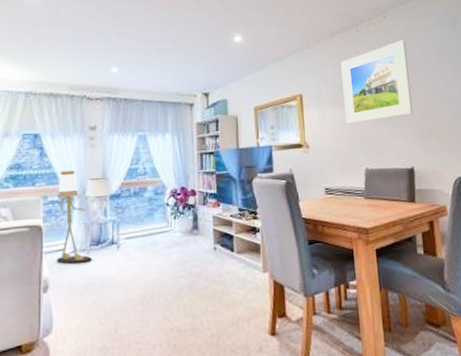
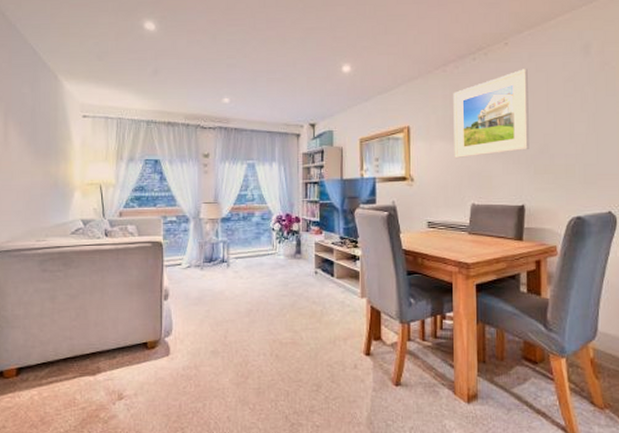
floor lamp: present [57,170,92,264] -> none [175,194,205,277]

